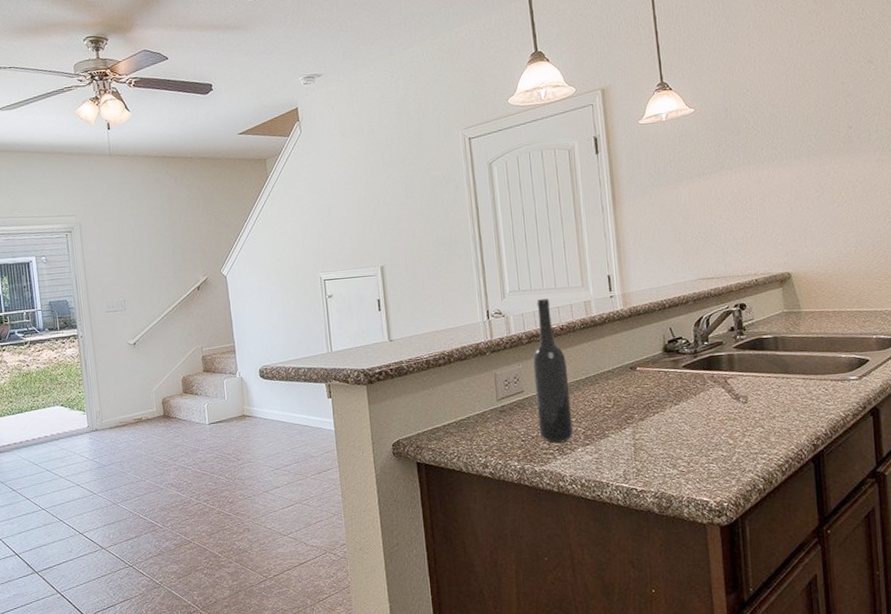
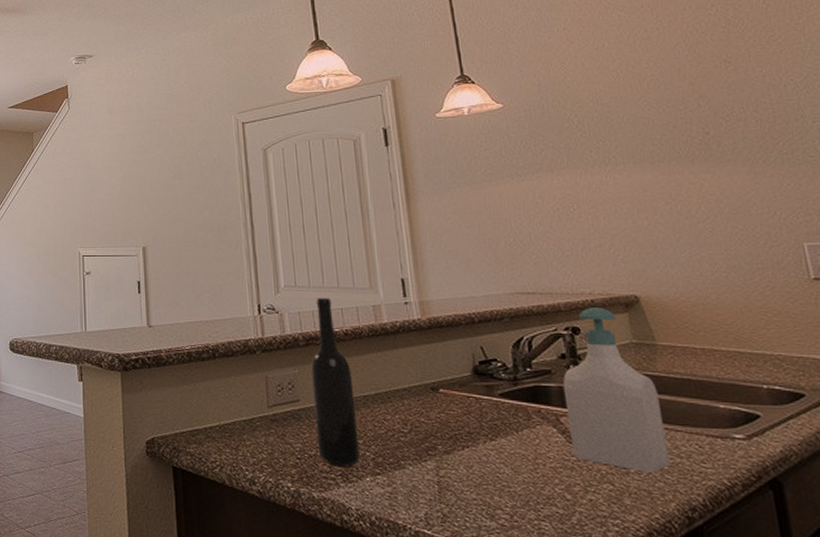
soap bottle: none [731,285,805,415] -> present [562,308,671,473]

